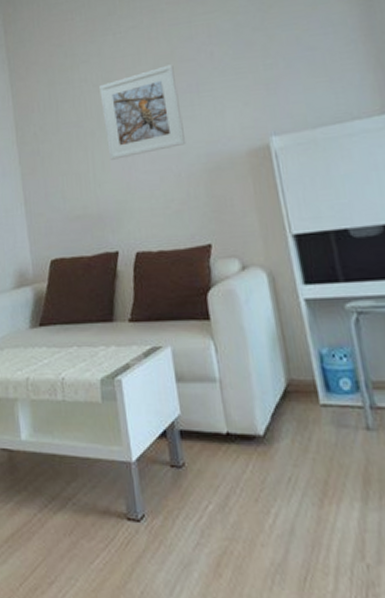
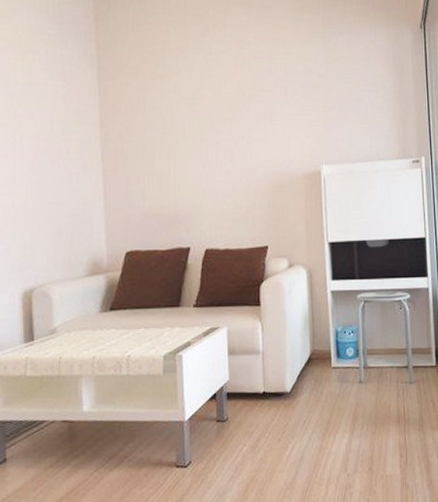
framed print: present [99,64,187,160] -> none [187,92,257,168]

